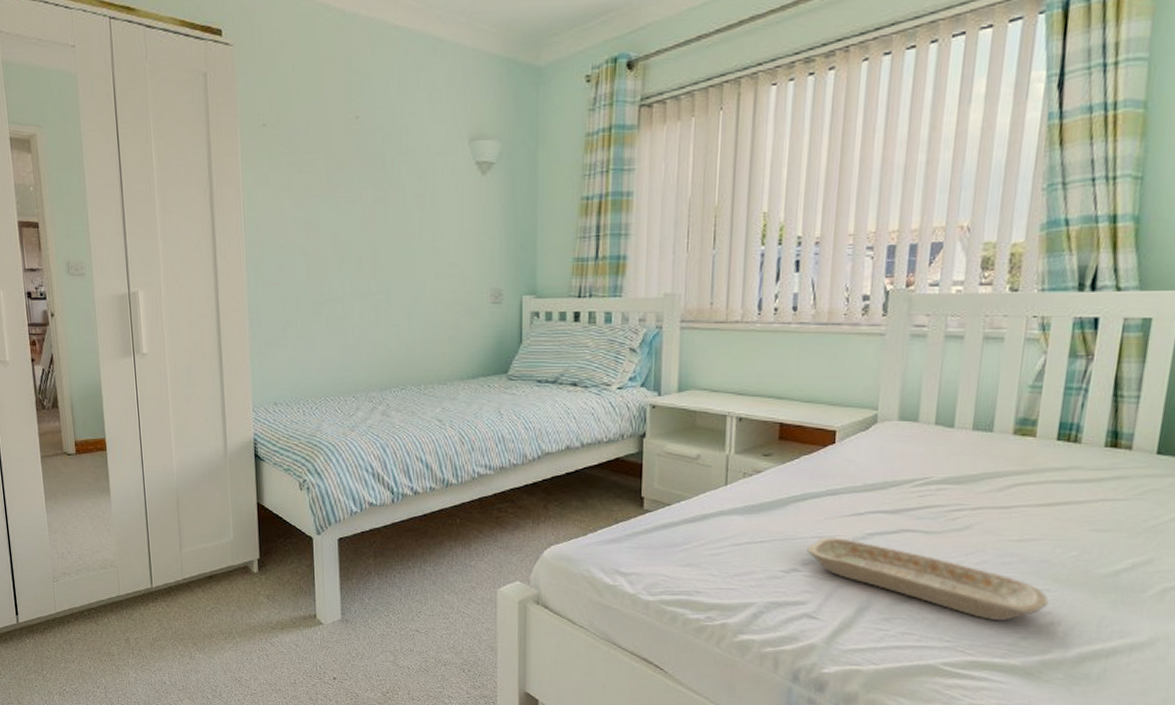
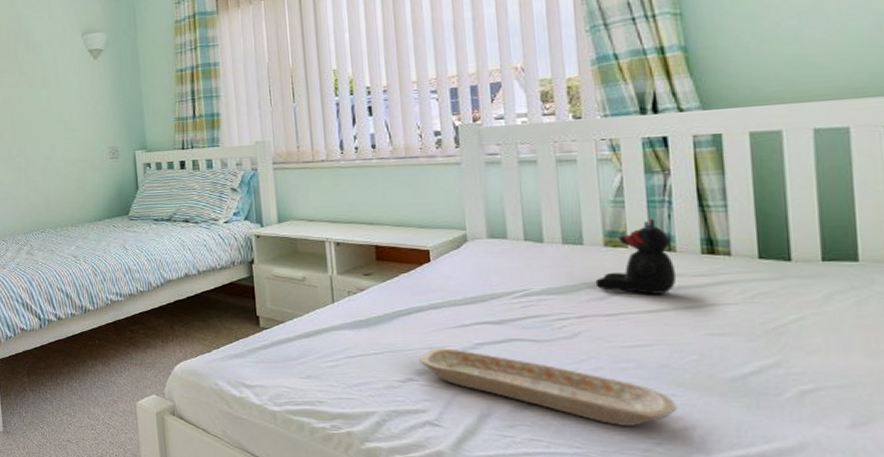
teddy bear: none [996,406,1079,487] -> present [595,218,677,294]

